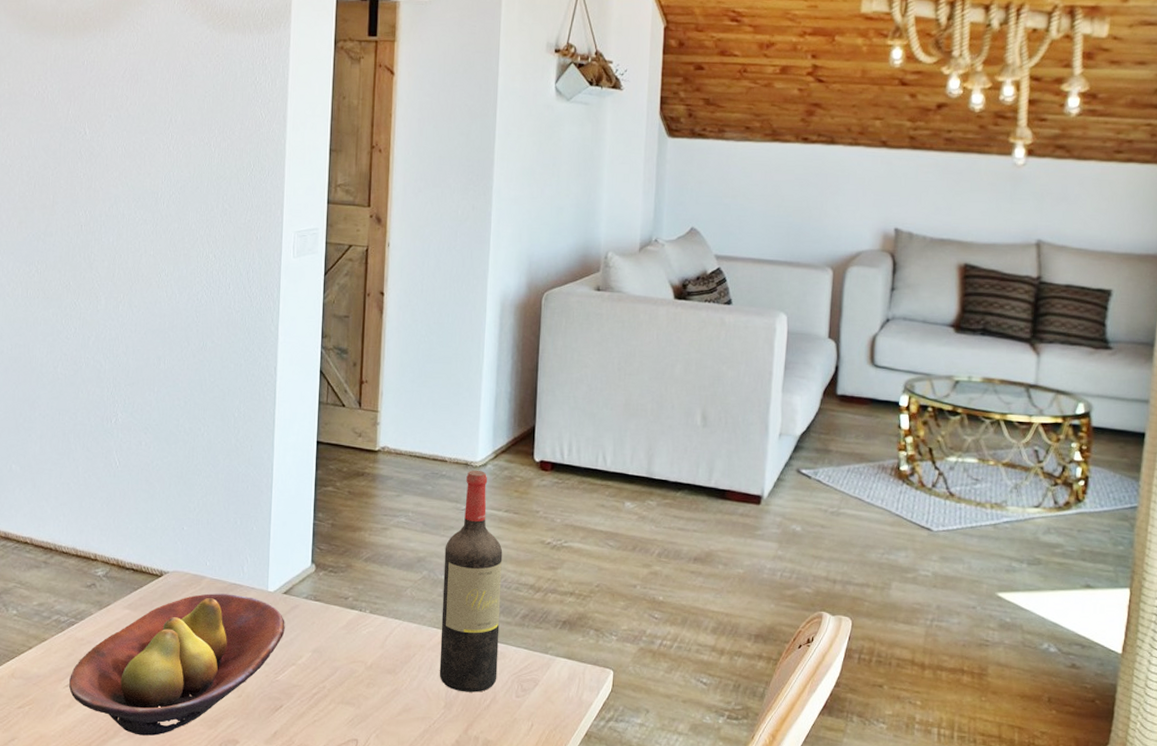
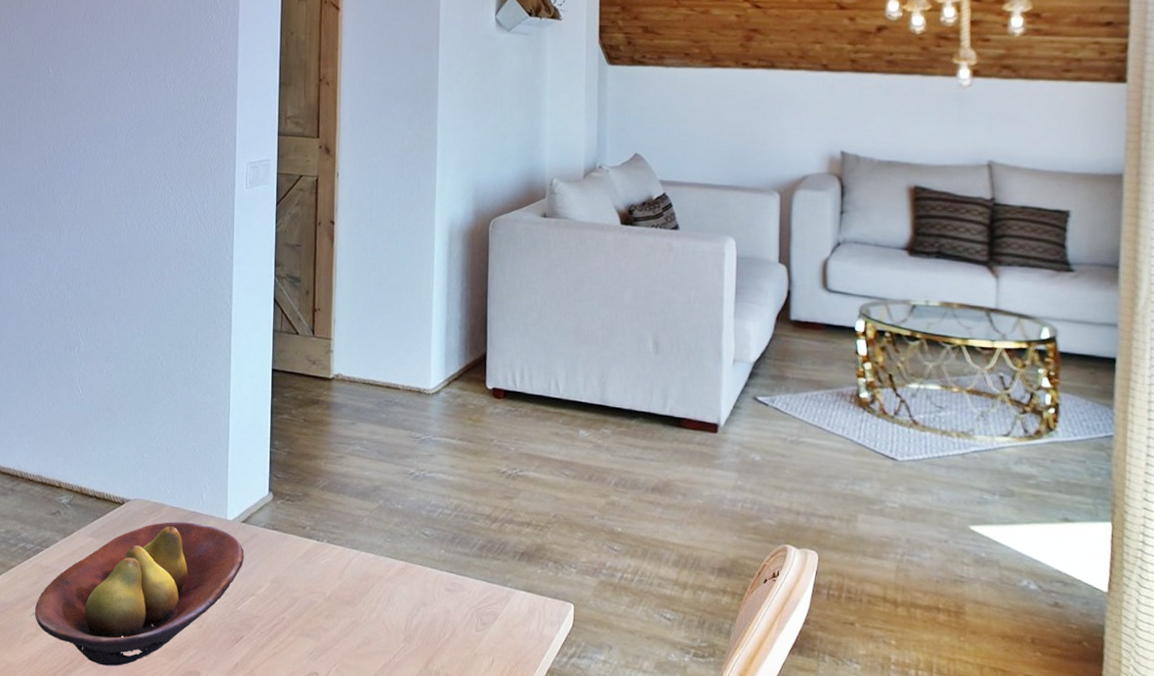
wine bottle: present [439,470,503,692] -> none [398,397,458,626]

